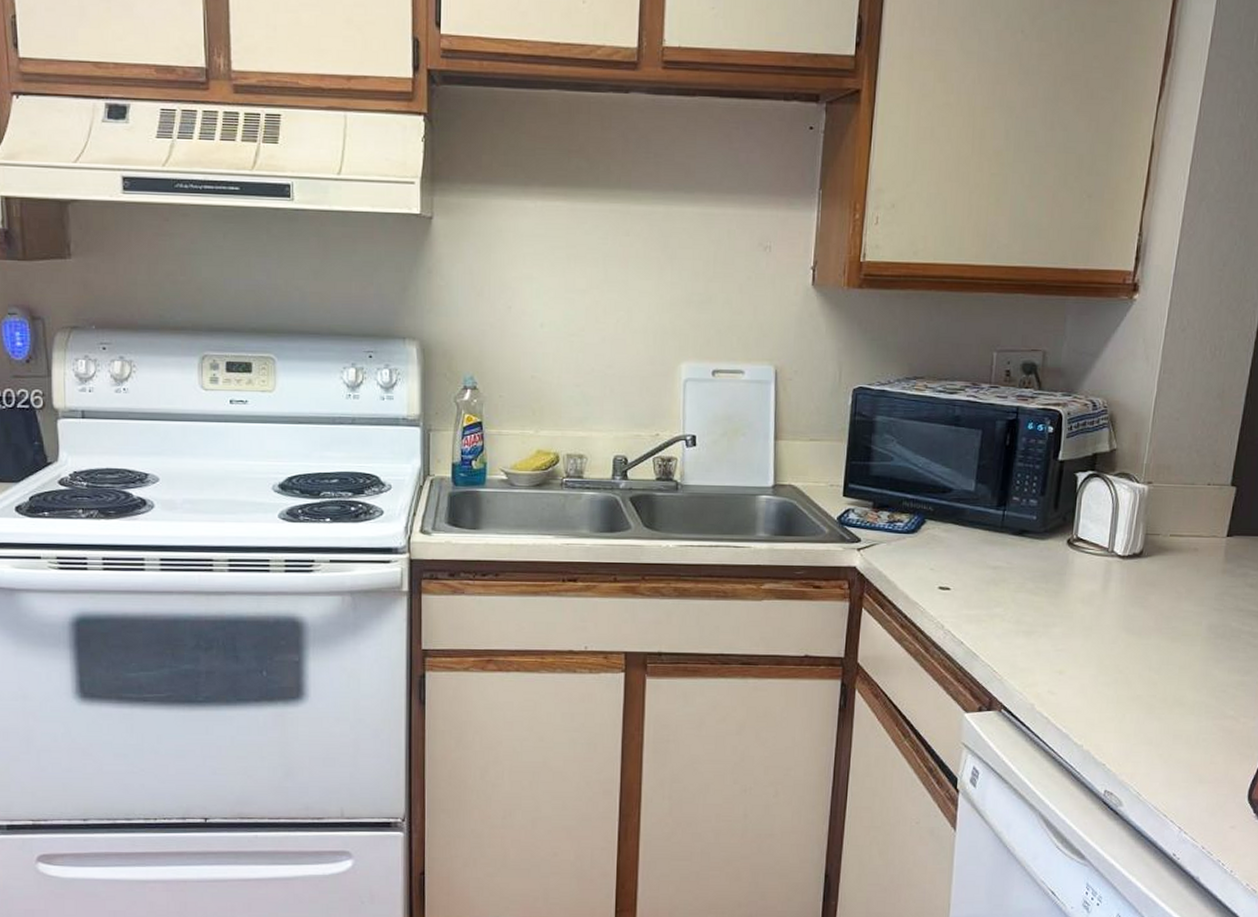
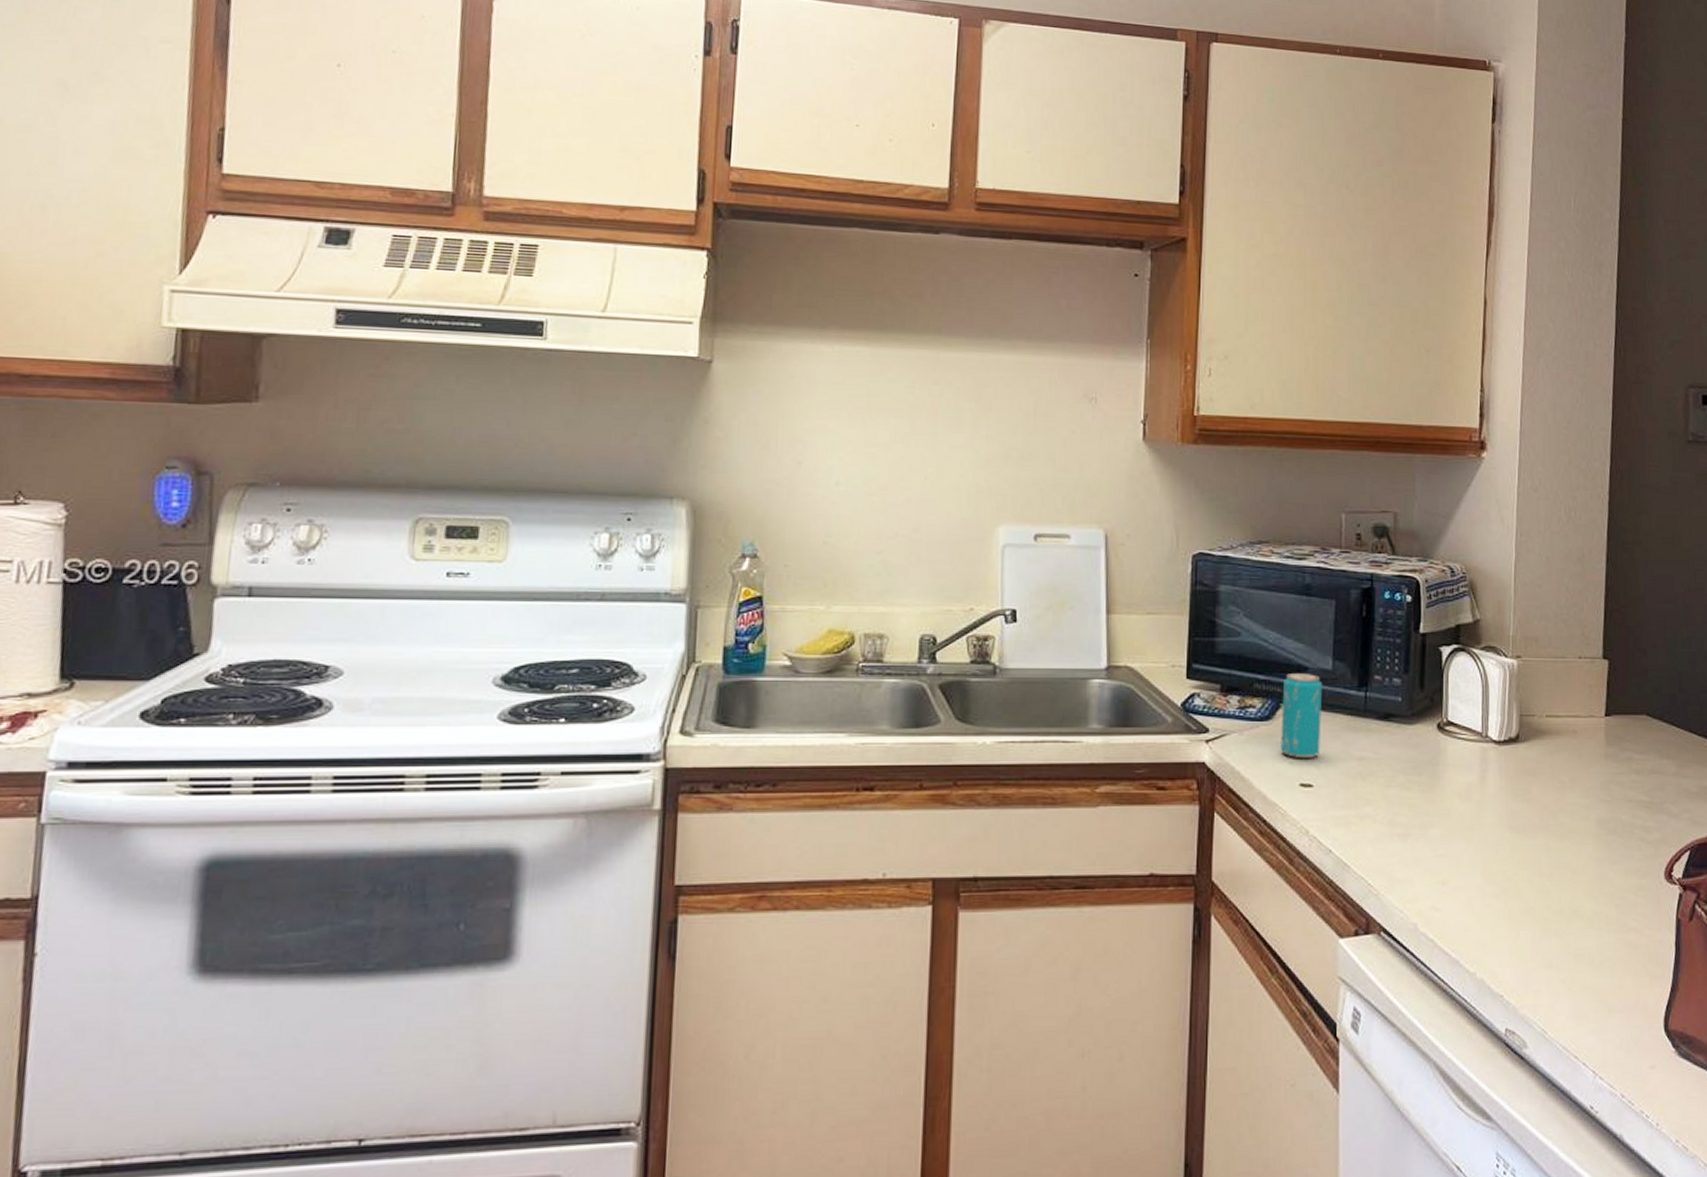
beverage can: none [923,494,965,566] -> present [1281,674,1323,758]

